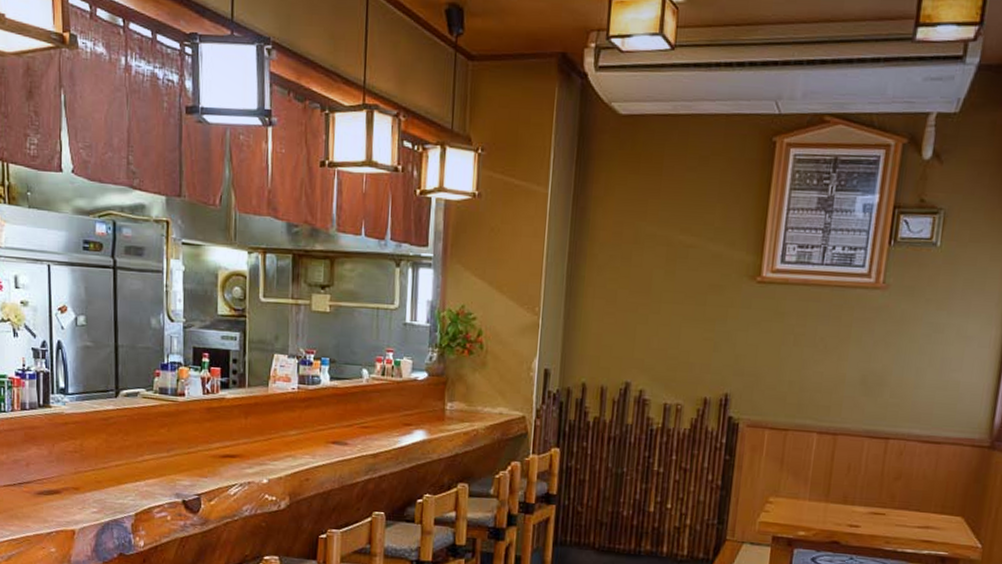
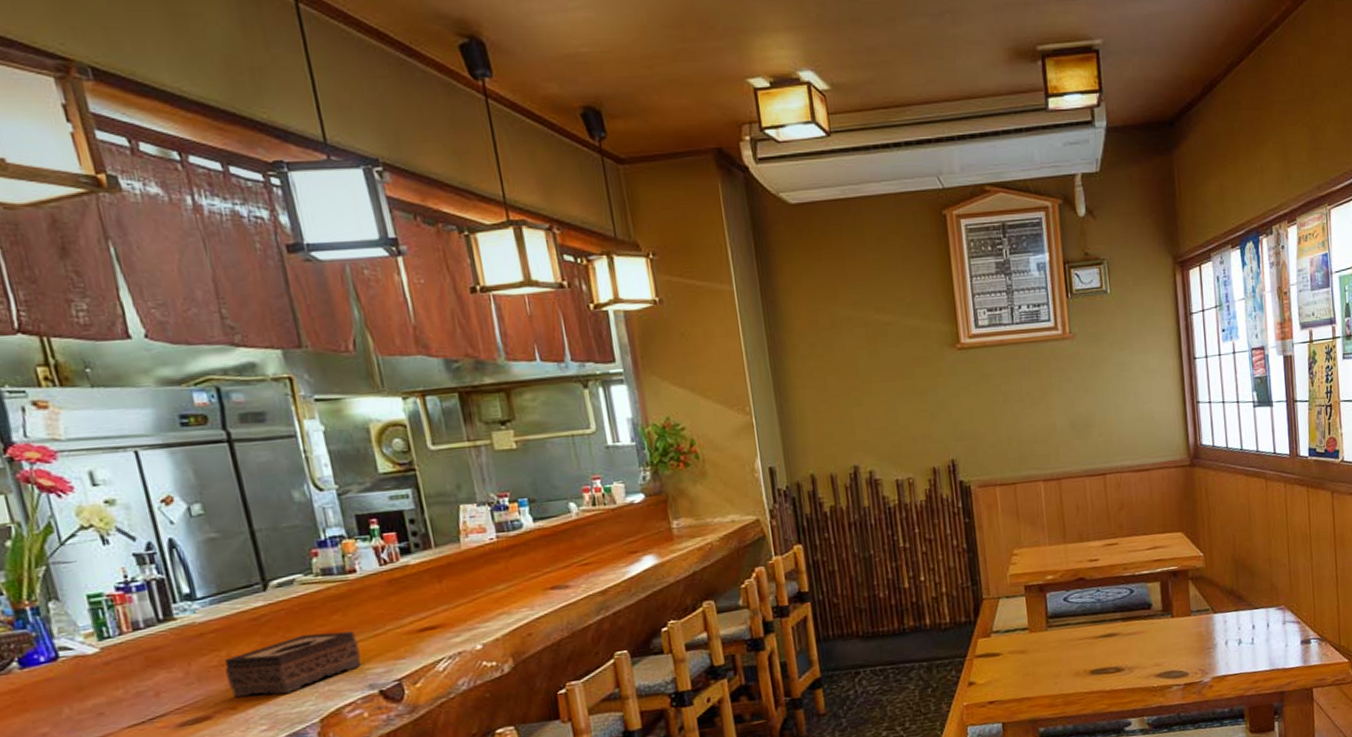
tissue box: none [77,440,175,486] -> present [224,631,362,697]

